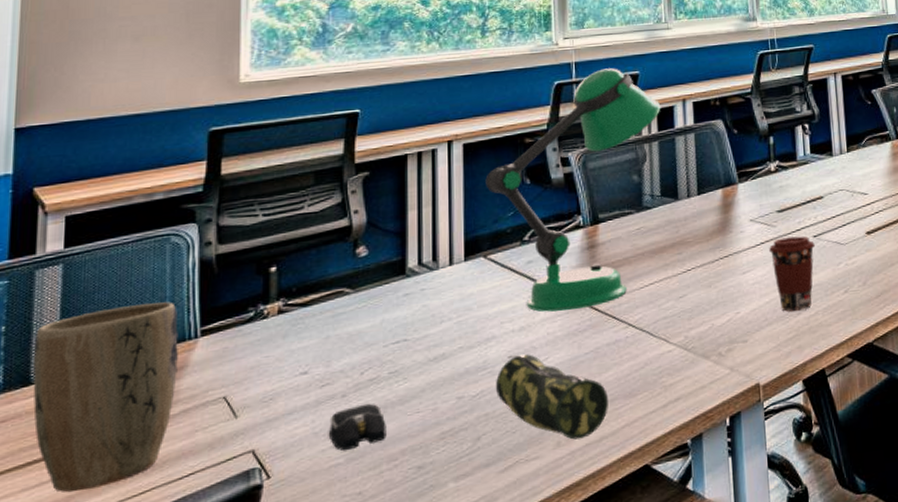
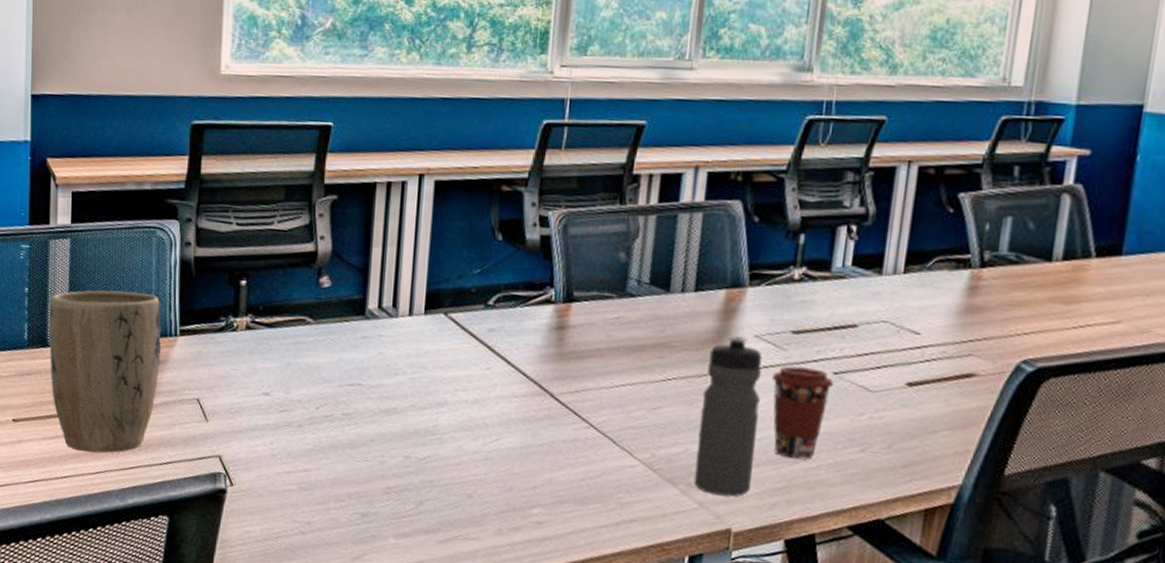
computer mouse: present [328,403,386,451] -> none [284,438,336,480]
desk lamp: present [485,68,661,312] -> none [454,112,667,396]
pencil case: present [495,354,608,440] -> none [442,426,557,533]
water bottle: none [717,223,769,358] -> present [693,336,763,497]

